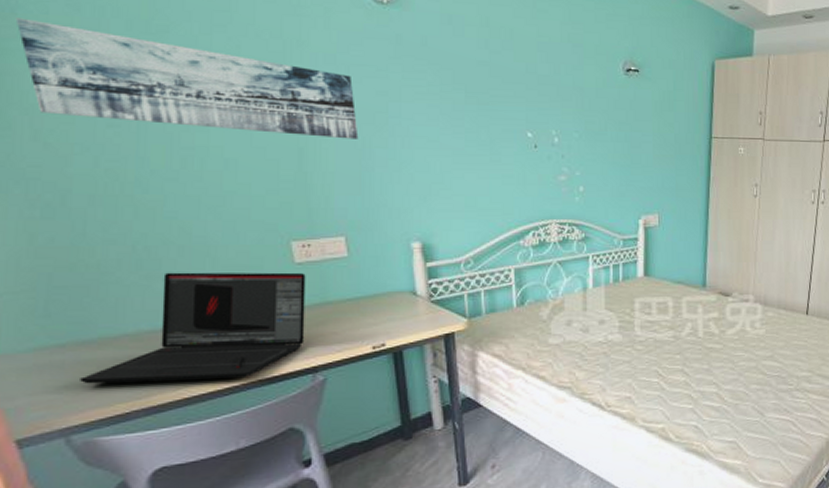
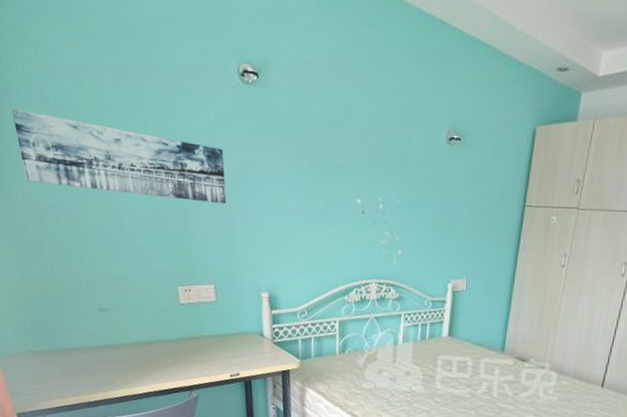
laptop: present [80,272,306,384] -> none [50,304,187,388]

